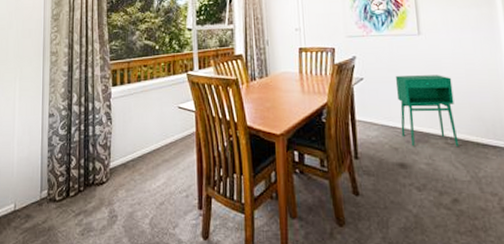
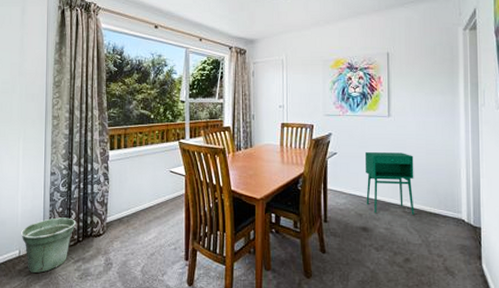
flower pot: none [17,164,77,230] -> present [21,217,77,274]

